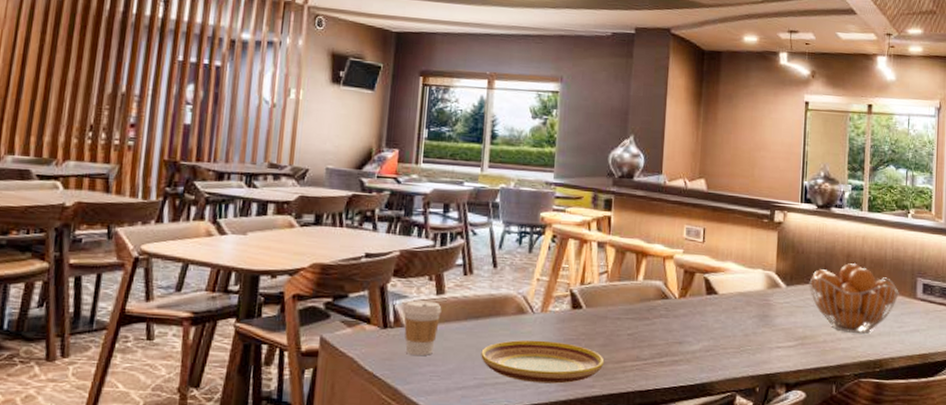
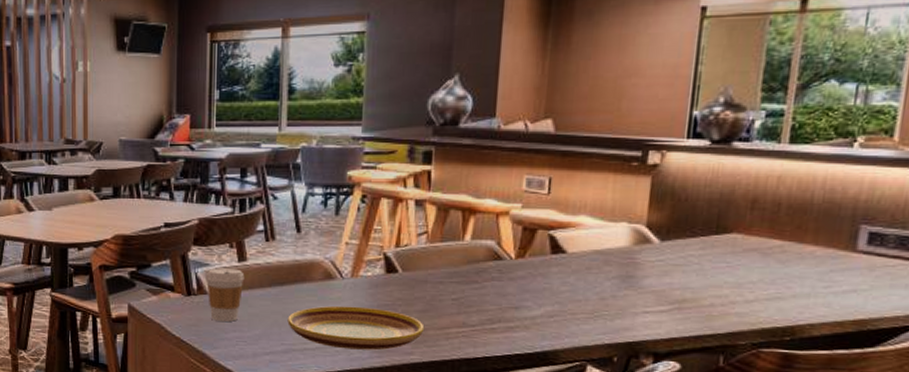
fruit basket: present [808,263,899,334] -> none [691,210,830,295]

